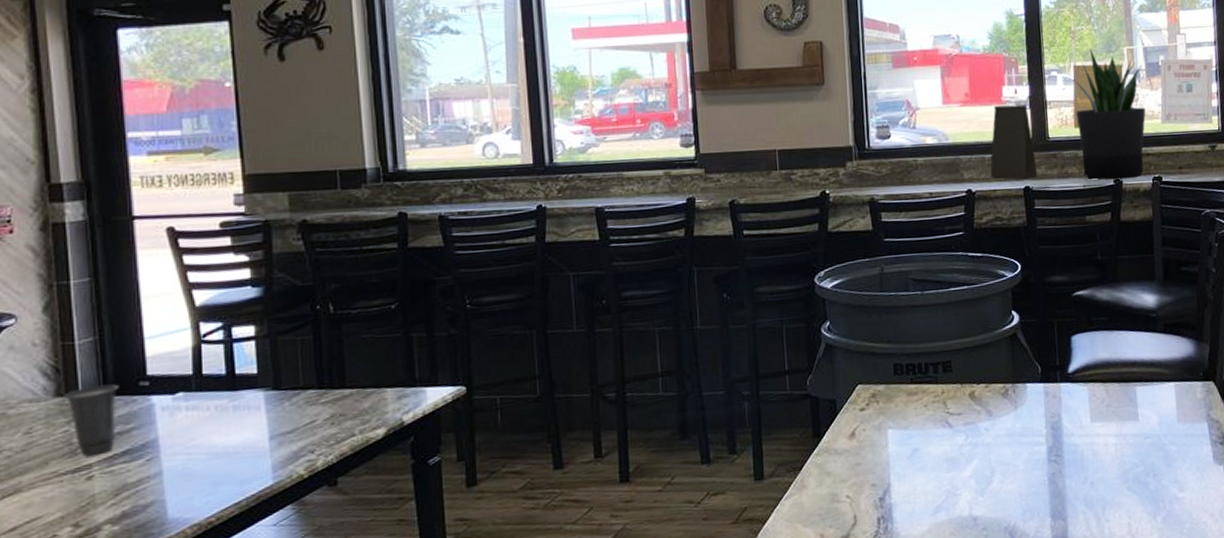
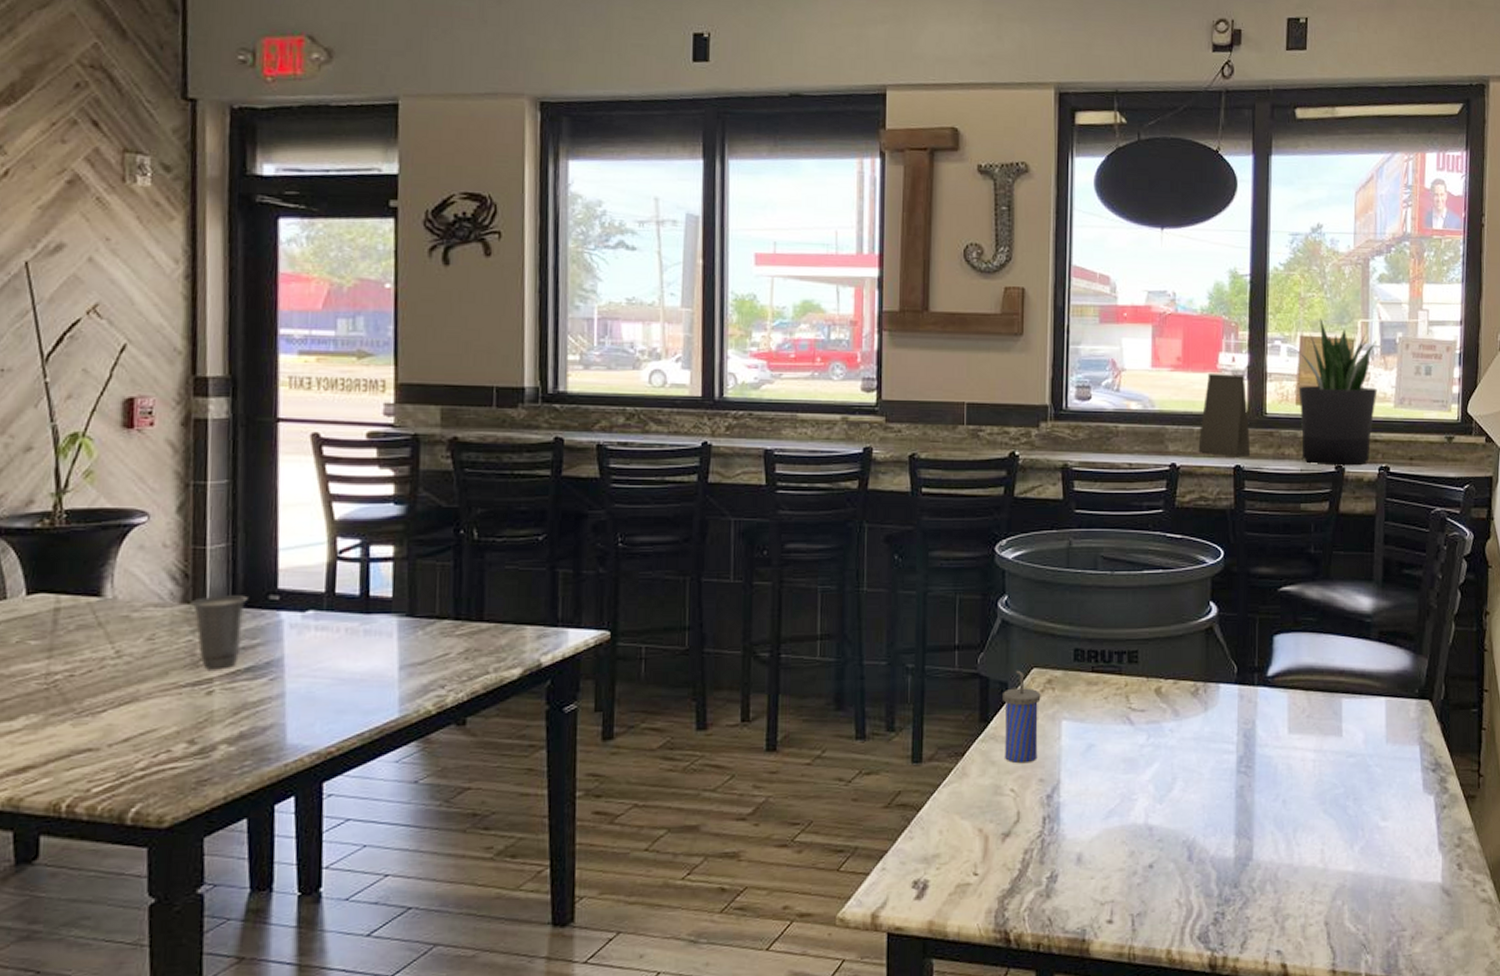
beverage cup: none [832,387,868,473] -> present [1003,670,1041,764]

